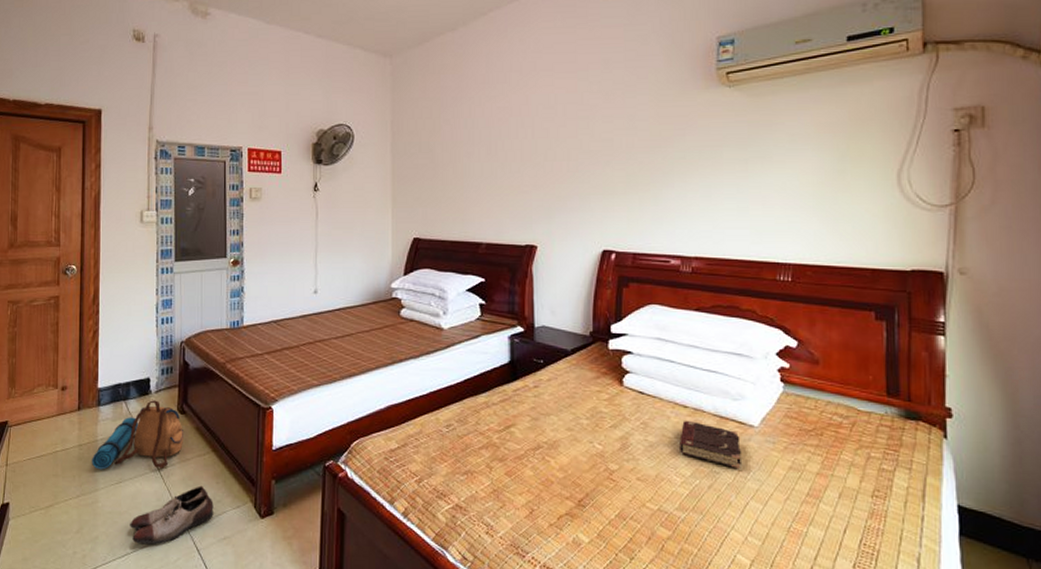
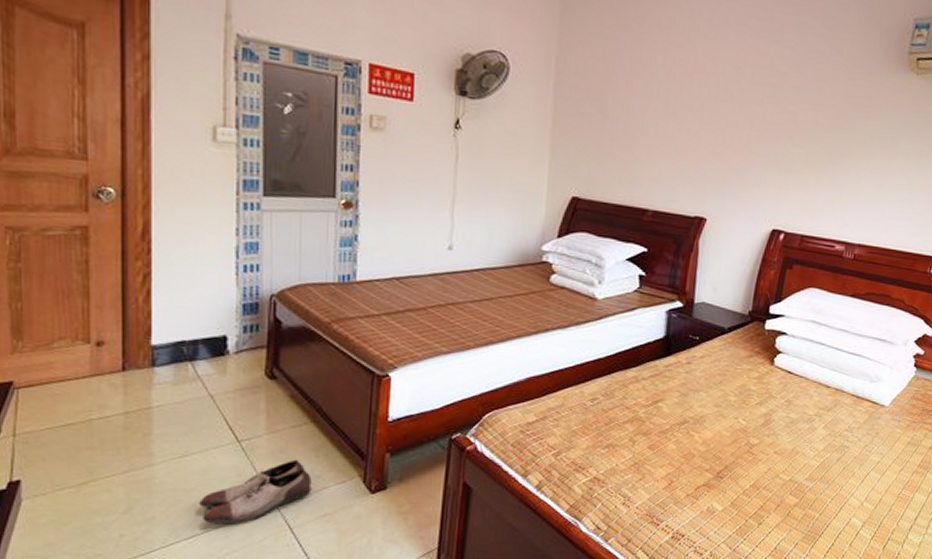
backpack: present [91,400,183,470] -> none [143,362,273,442]
book: present [679,421,741,469] -> none [817,400,872,443]

